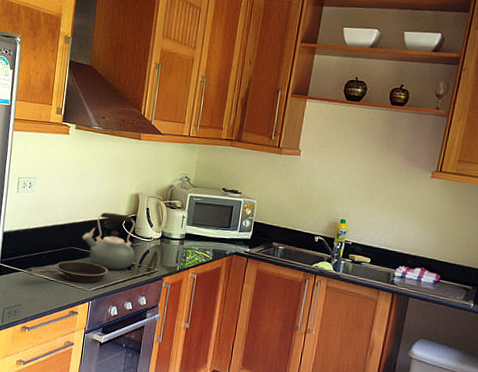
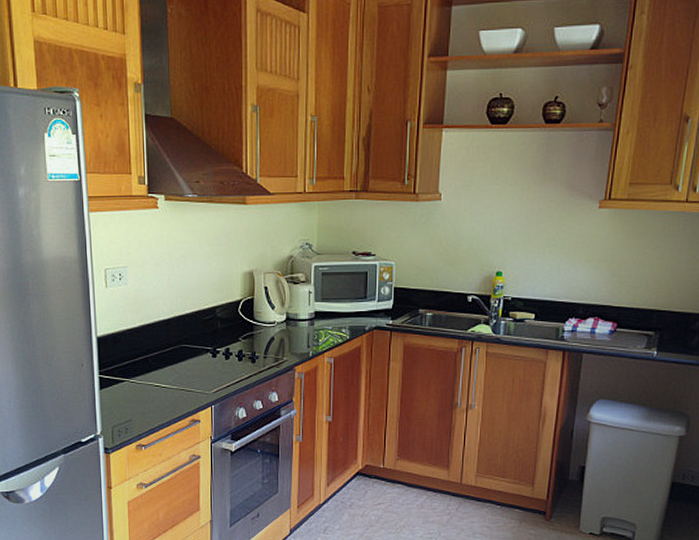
frying pan: present [25,260,109,283] -> none [131,360,229,385]
kettle: present [82,212,136,271] -> none [192,297,258,365]

